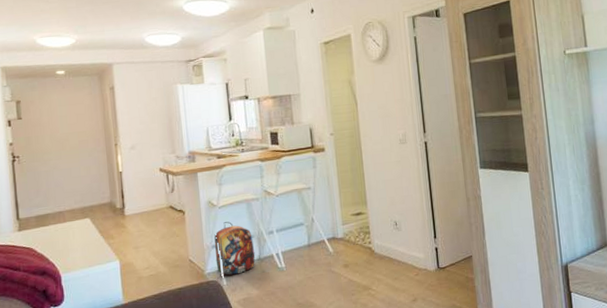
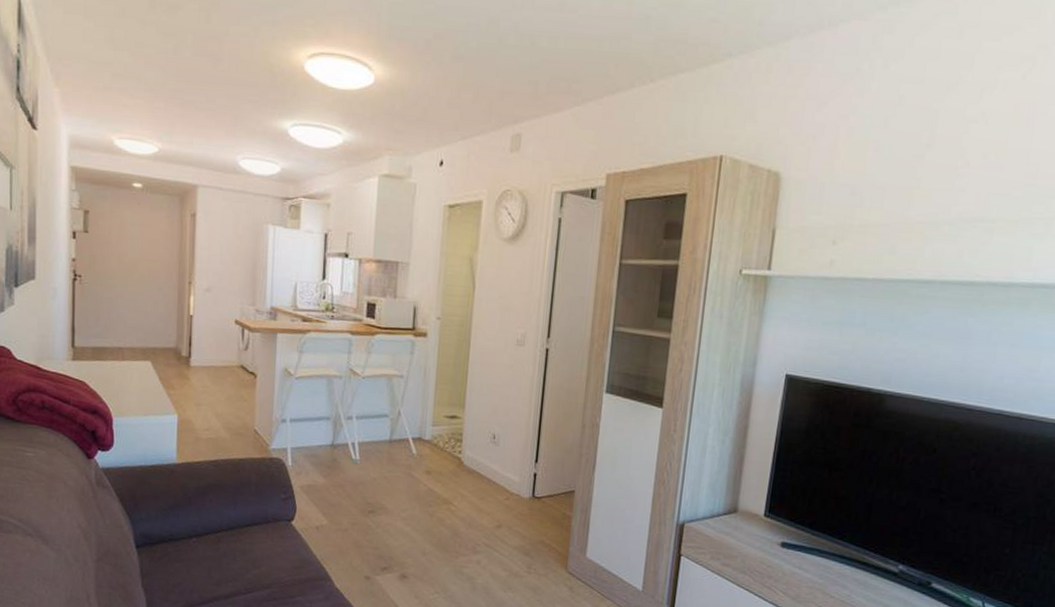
backpack: present [214,221,255,275] -> none [283,396,329,457]

